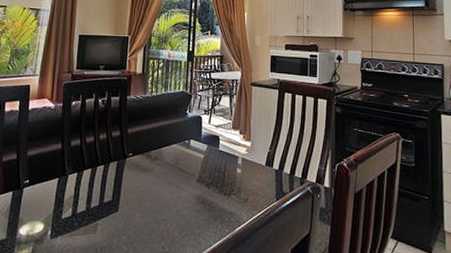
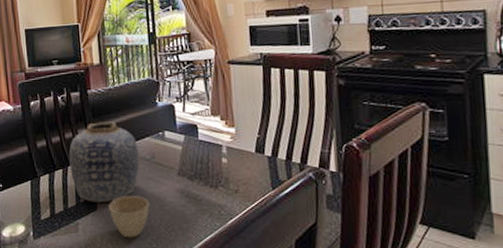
vase: none [98,126,165,204] -> present [68,121,140,202]
cup: none [129,199,168,241] -> present [109,196,150,238]

